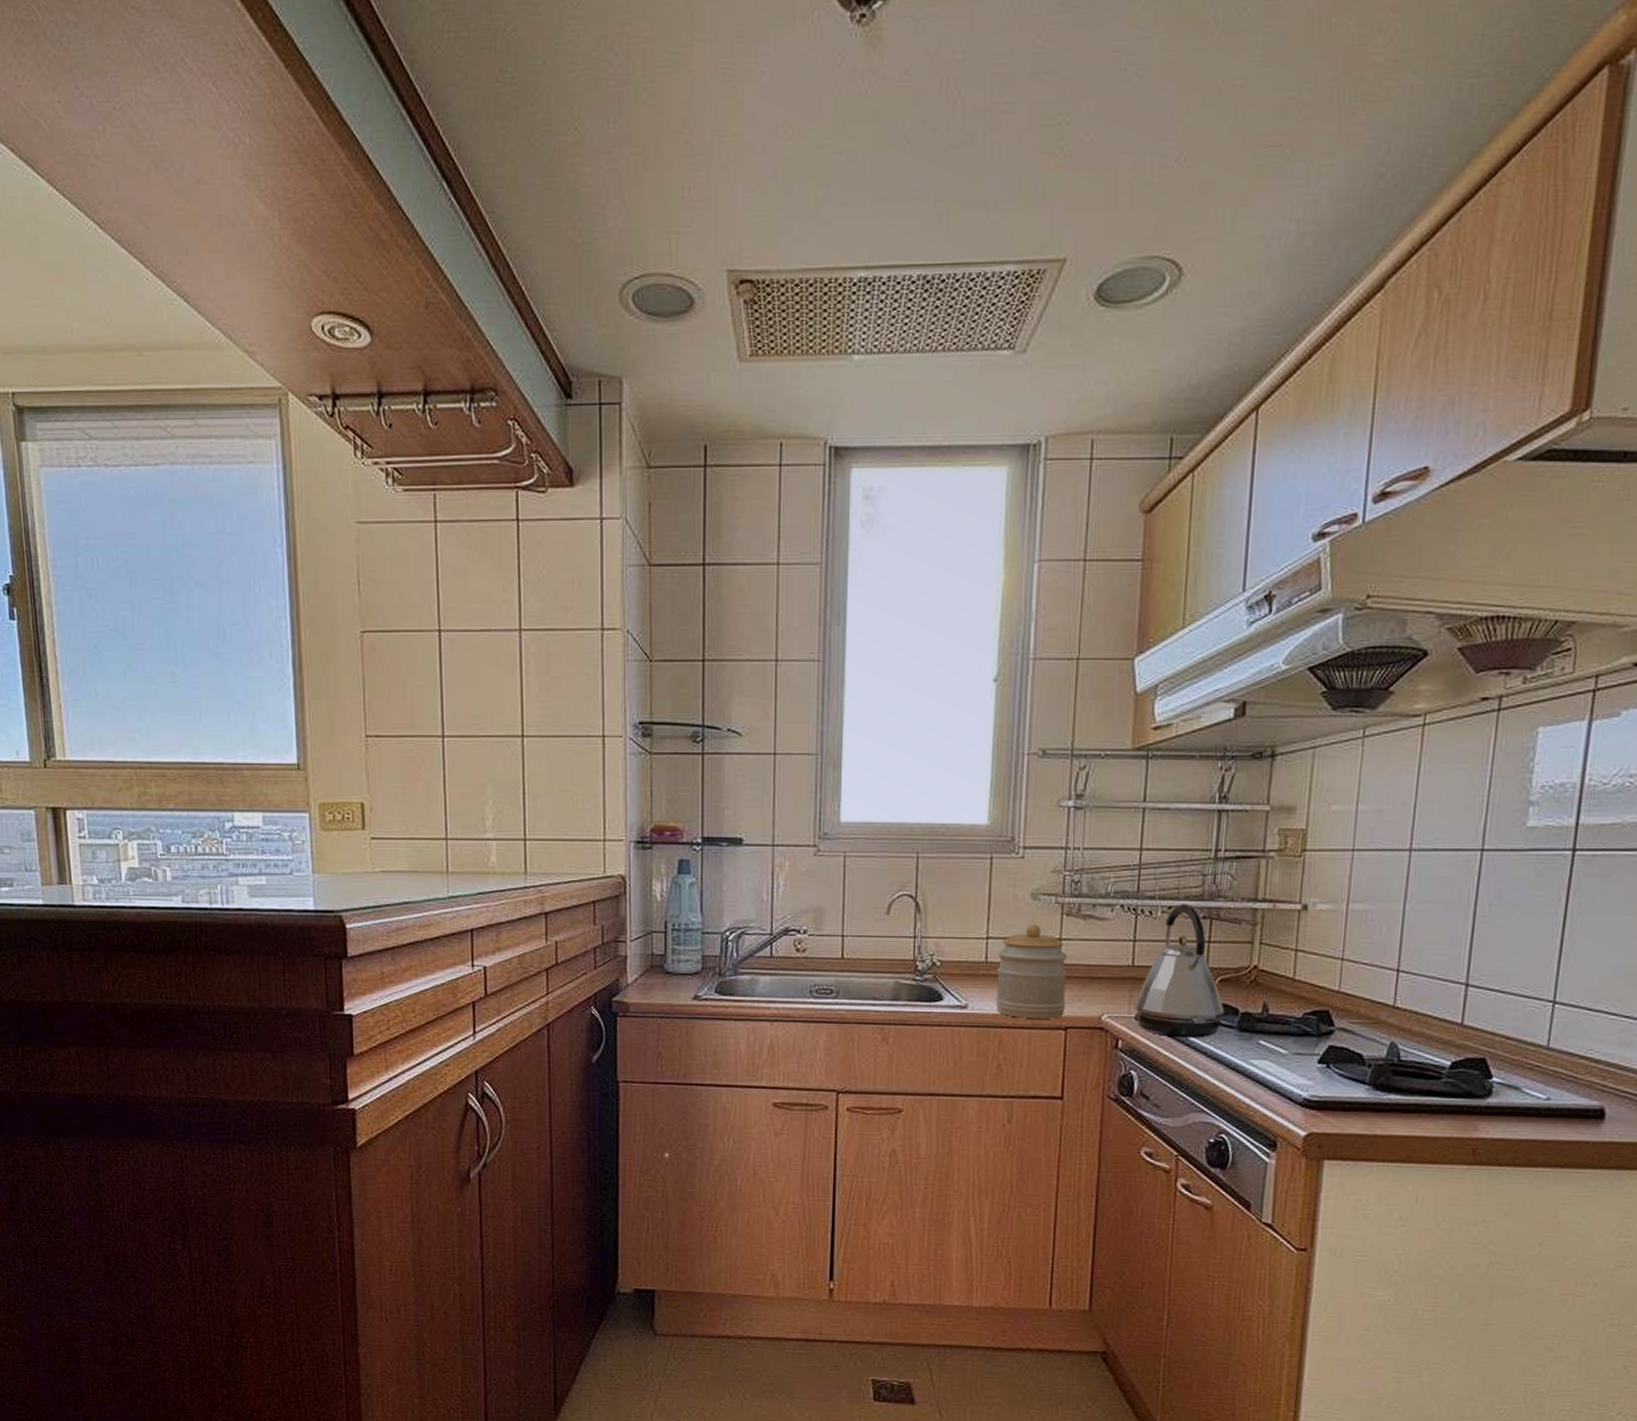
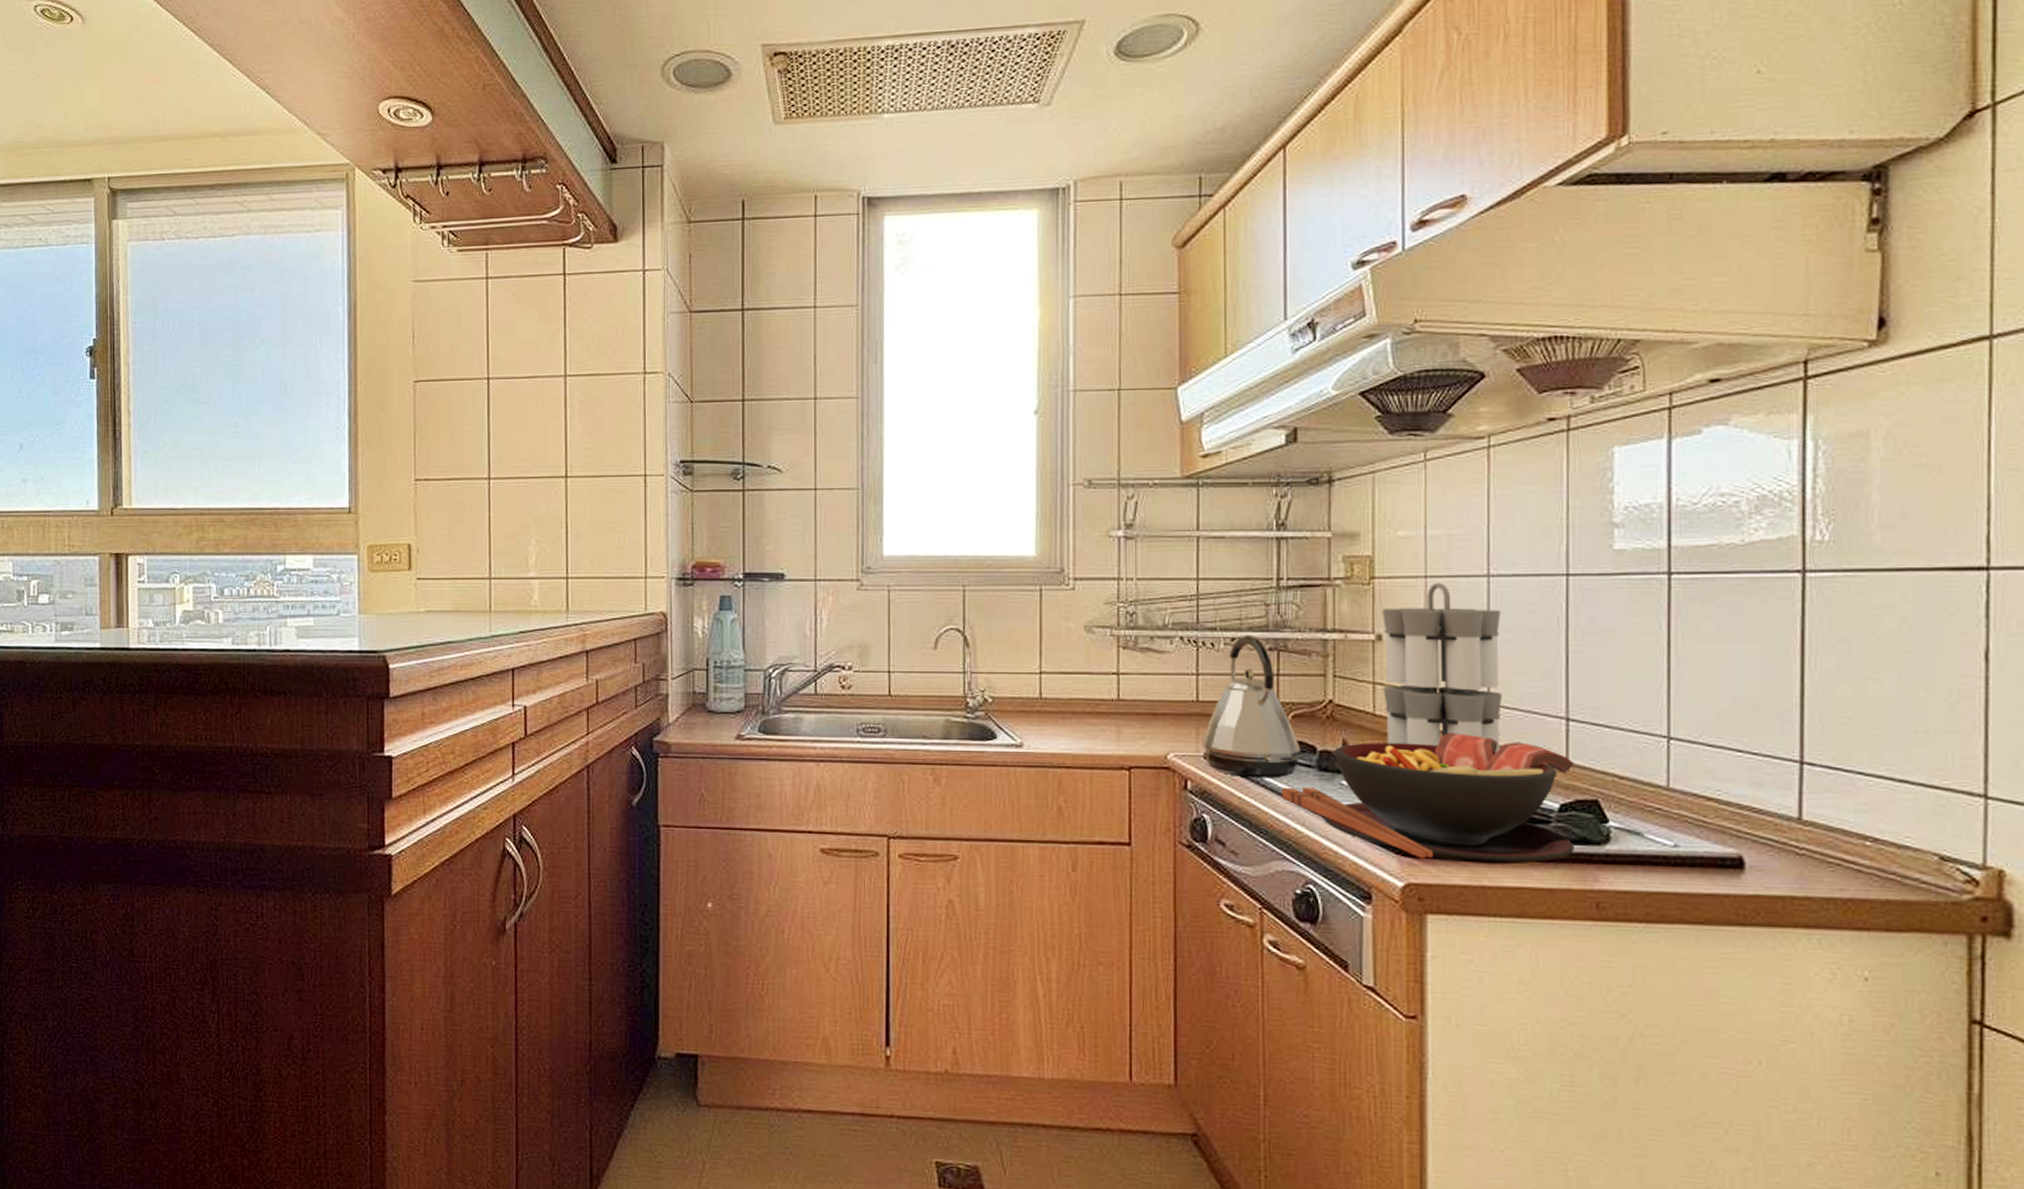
jar: present [996,924,1068,1019] -> none [1053,658,1128,758]
ramen bowl: none [1203,997,1469,1116] -> present [1281,733,1575,865]
spice rack: none [1303,855,1418,1015] -> present [1383,582,1503,753]

